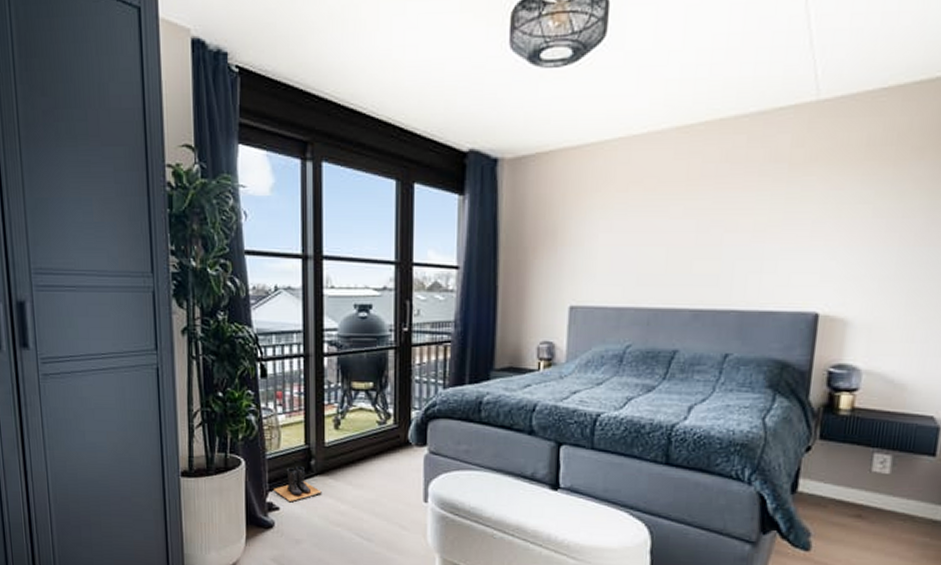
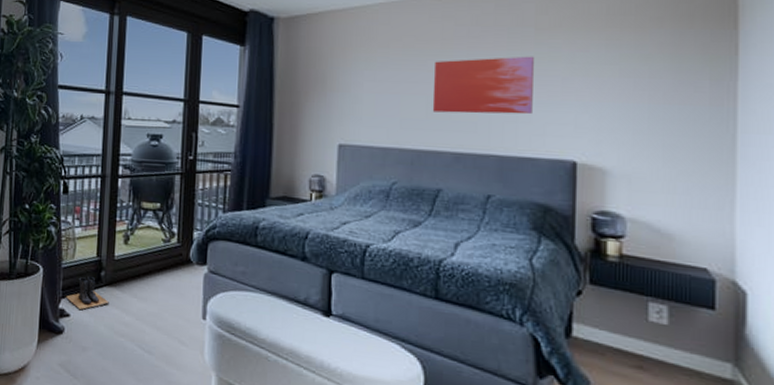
wall art: none [672,196,785,265] -> present [432,56,534,115]

